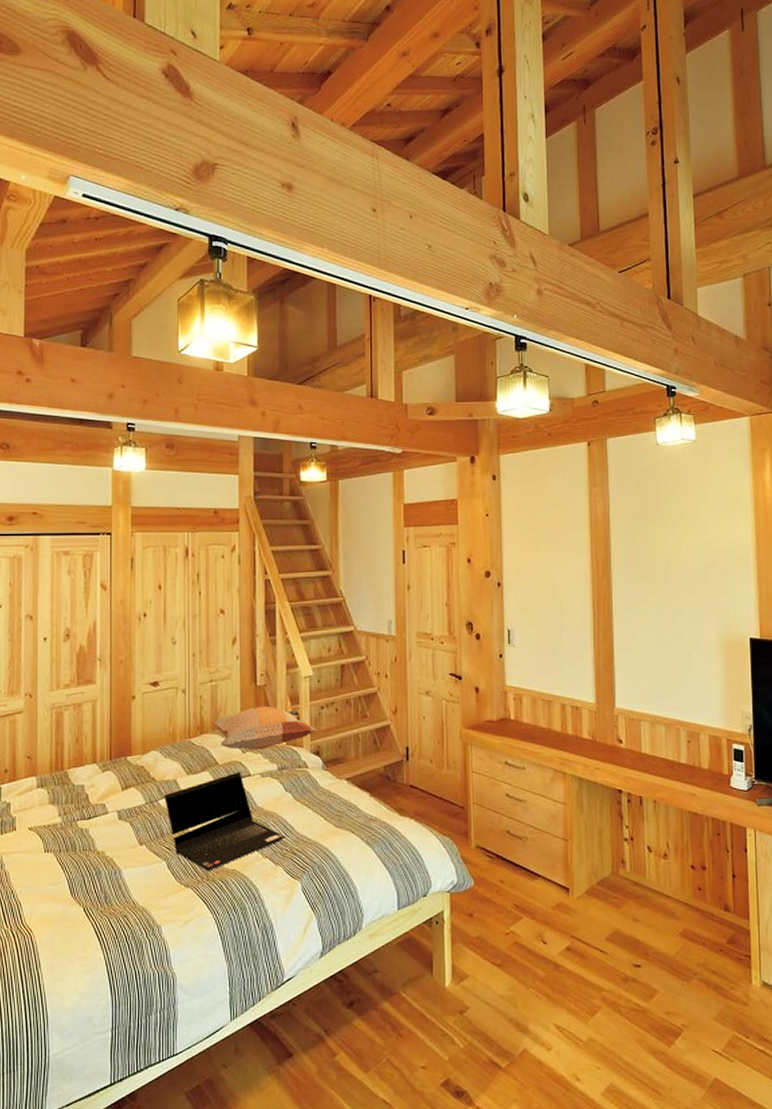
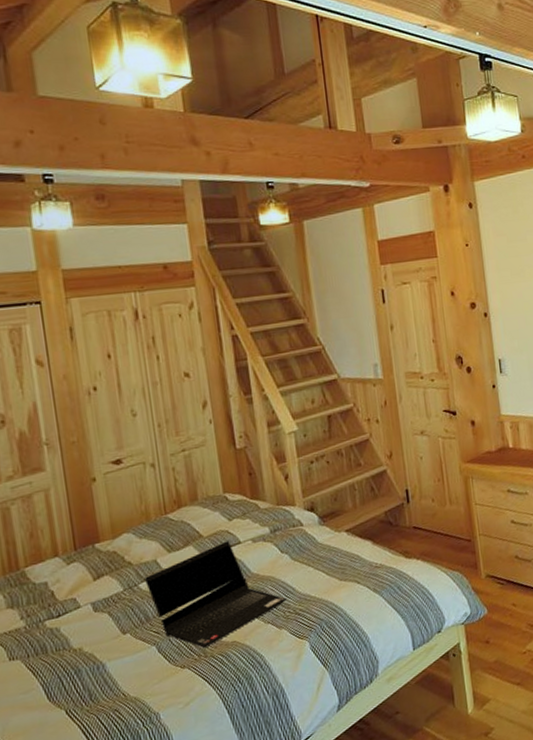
decorative pillow: present [212,705,317,750] -> none [190,468,309,519]

